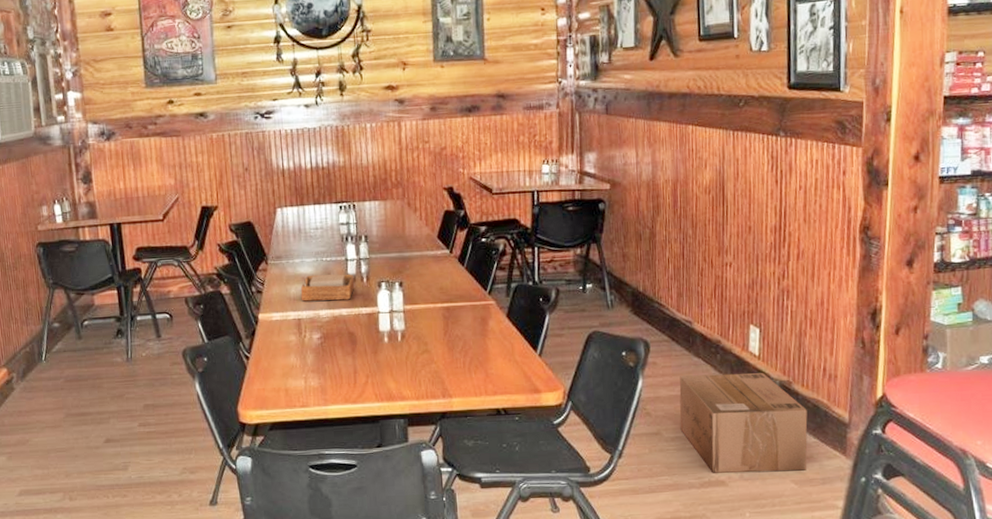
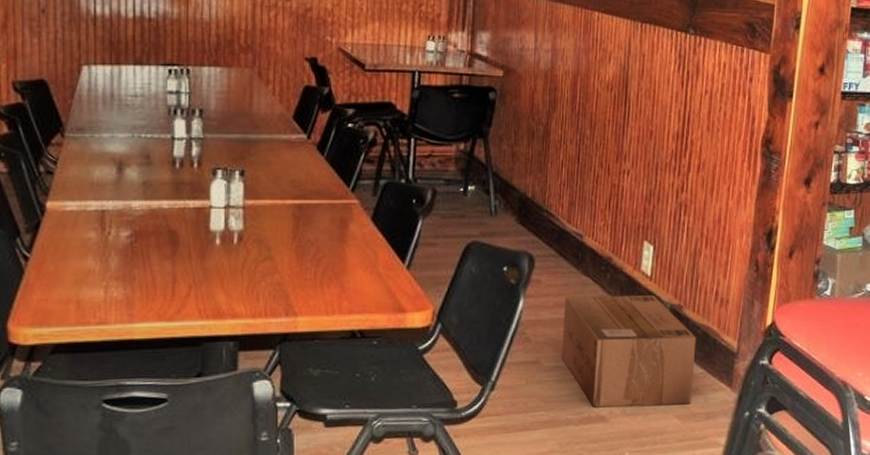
napkin holder: present [300,274,355,302] -> none [107,154,182,190]

